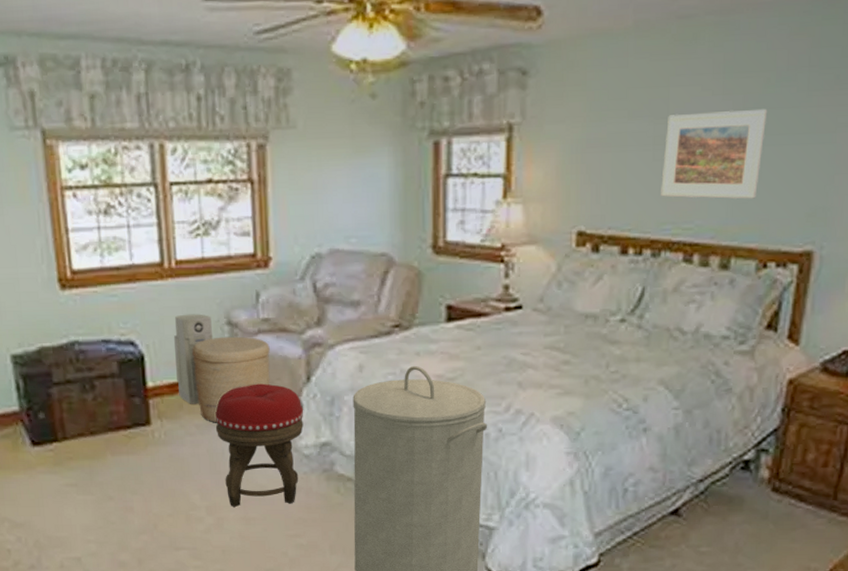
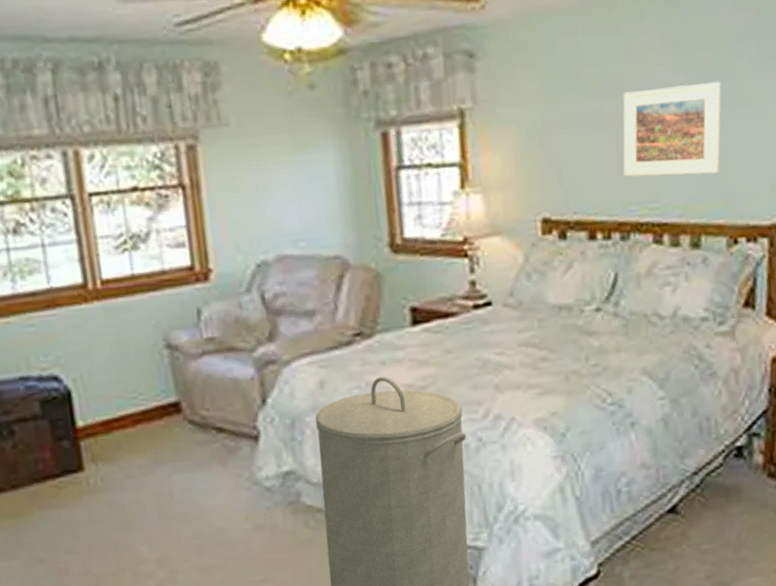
air purifier: present [173,314,214,404] -> none [104,338,151,443]
basket: present [192,336,270,422] -> none [127,360,220,461]
footstool: present [215,383,304,507] -> none [159,410,262,556]

